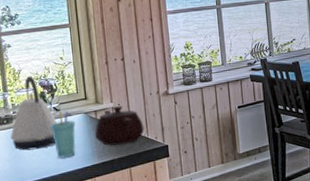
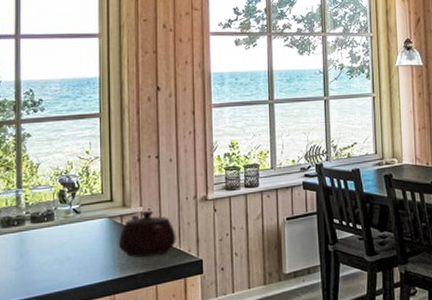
kettle: present [10,75,57,151] -> none [20,171,76,259]
cup: present [50,111,76,159] -> none [68,214,97,271]

